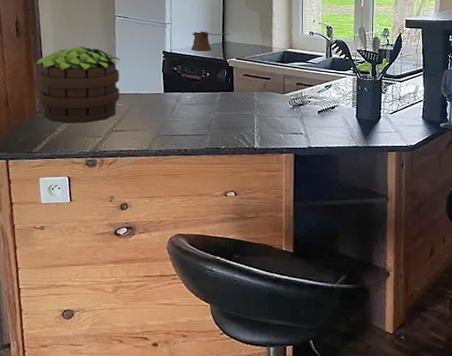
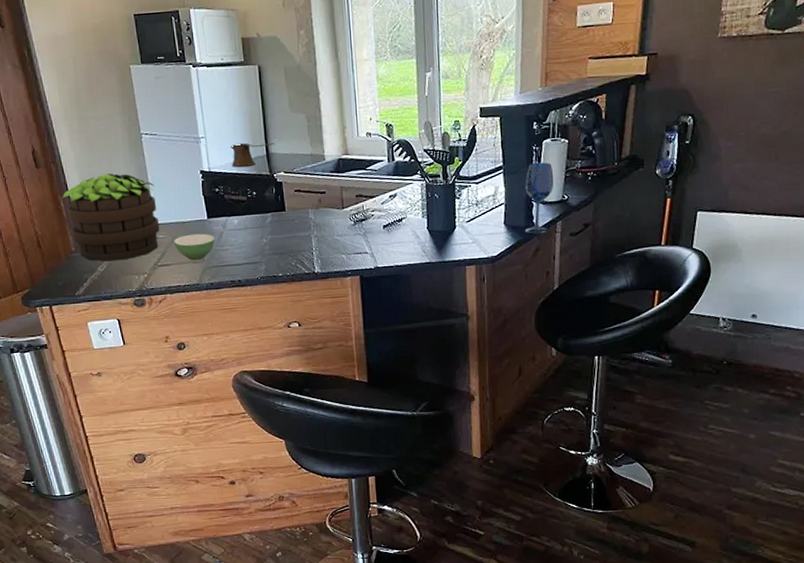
bowl: none [130,105,169,131] -> present [173,233,216,263]

